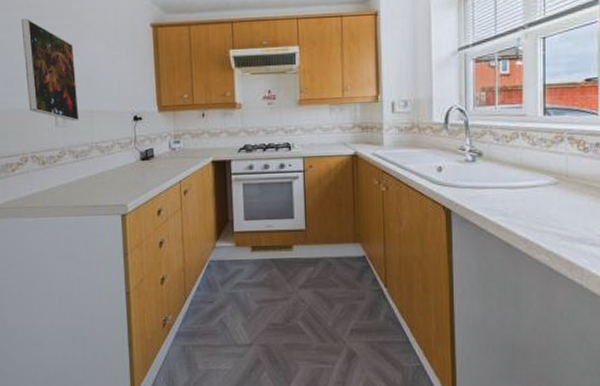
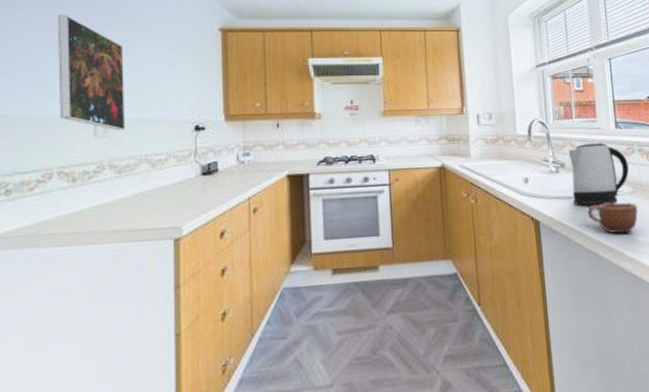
kettle: none [487,130,554,196] -> present [568,142,629,205]
mug: none [503,194,560,226] -> present [587,202,638,234]

